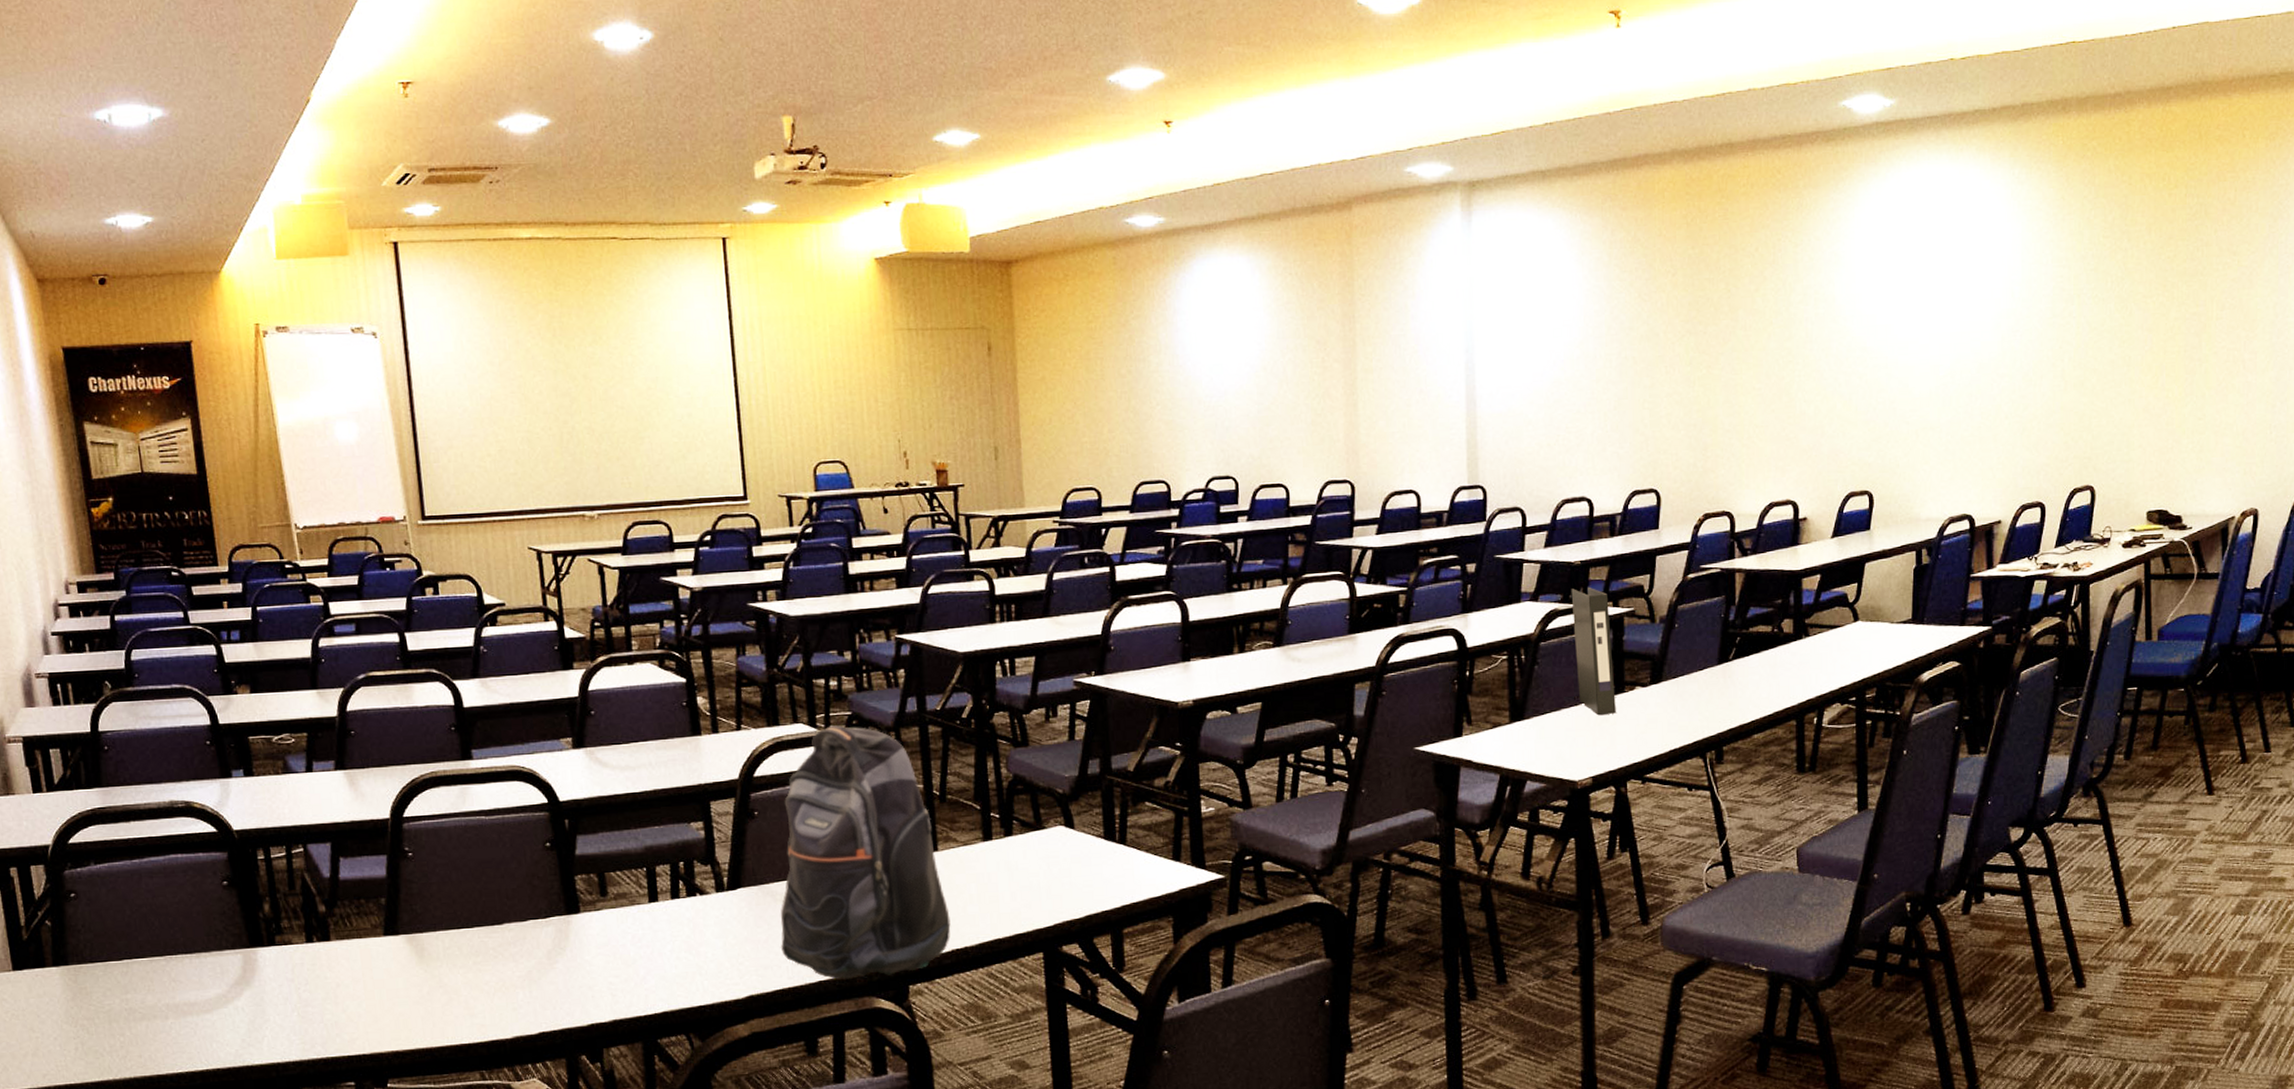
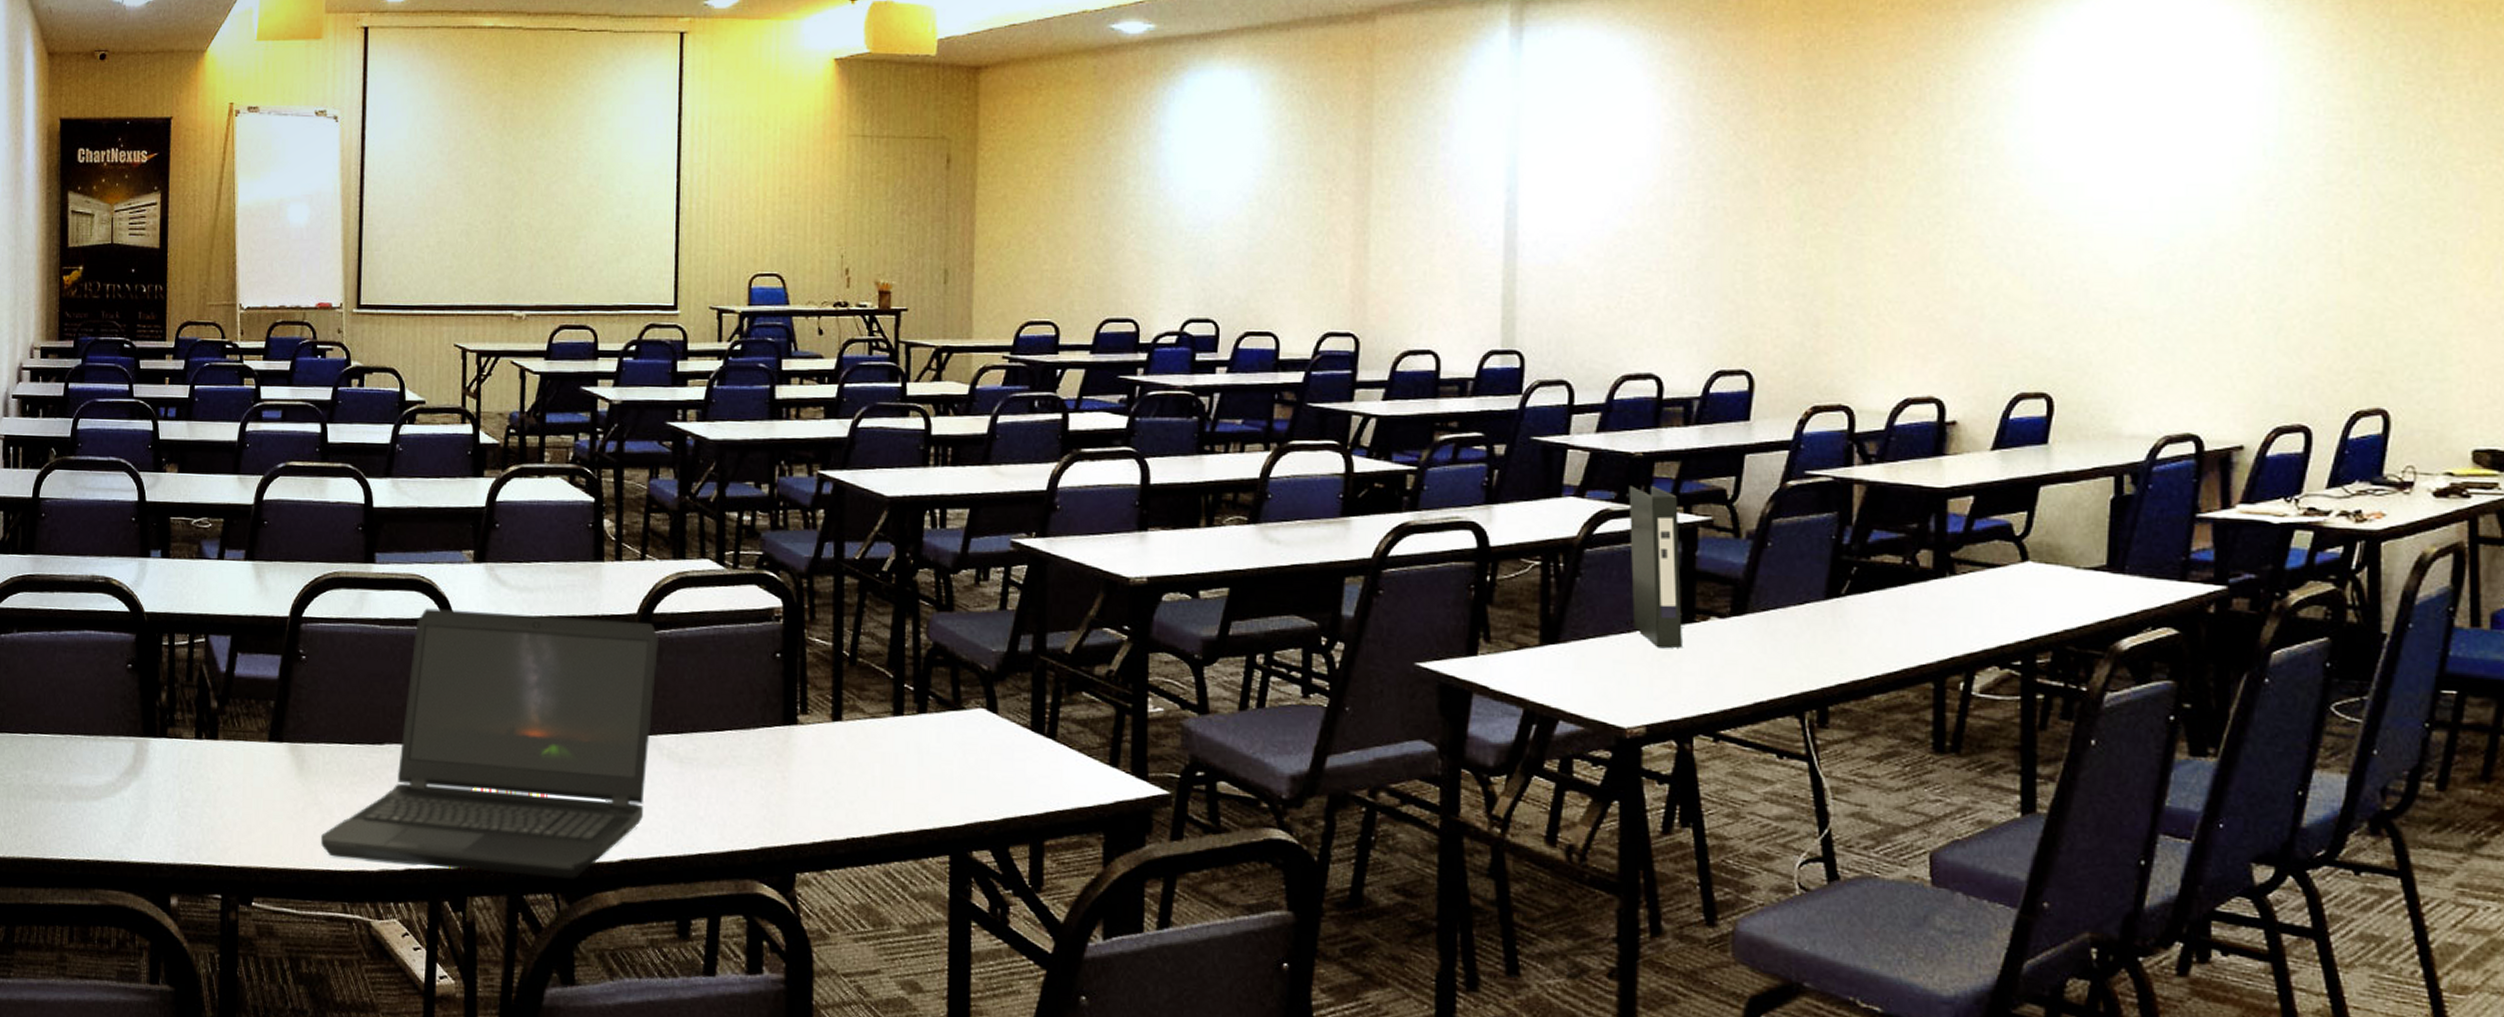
laptop computer: none [450,786,763,1031] -> present [321,608,658,880]
backpack: present [780,725,951,980] -> none [662,565,849,860]

